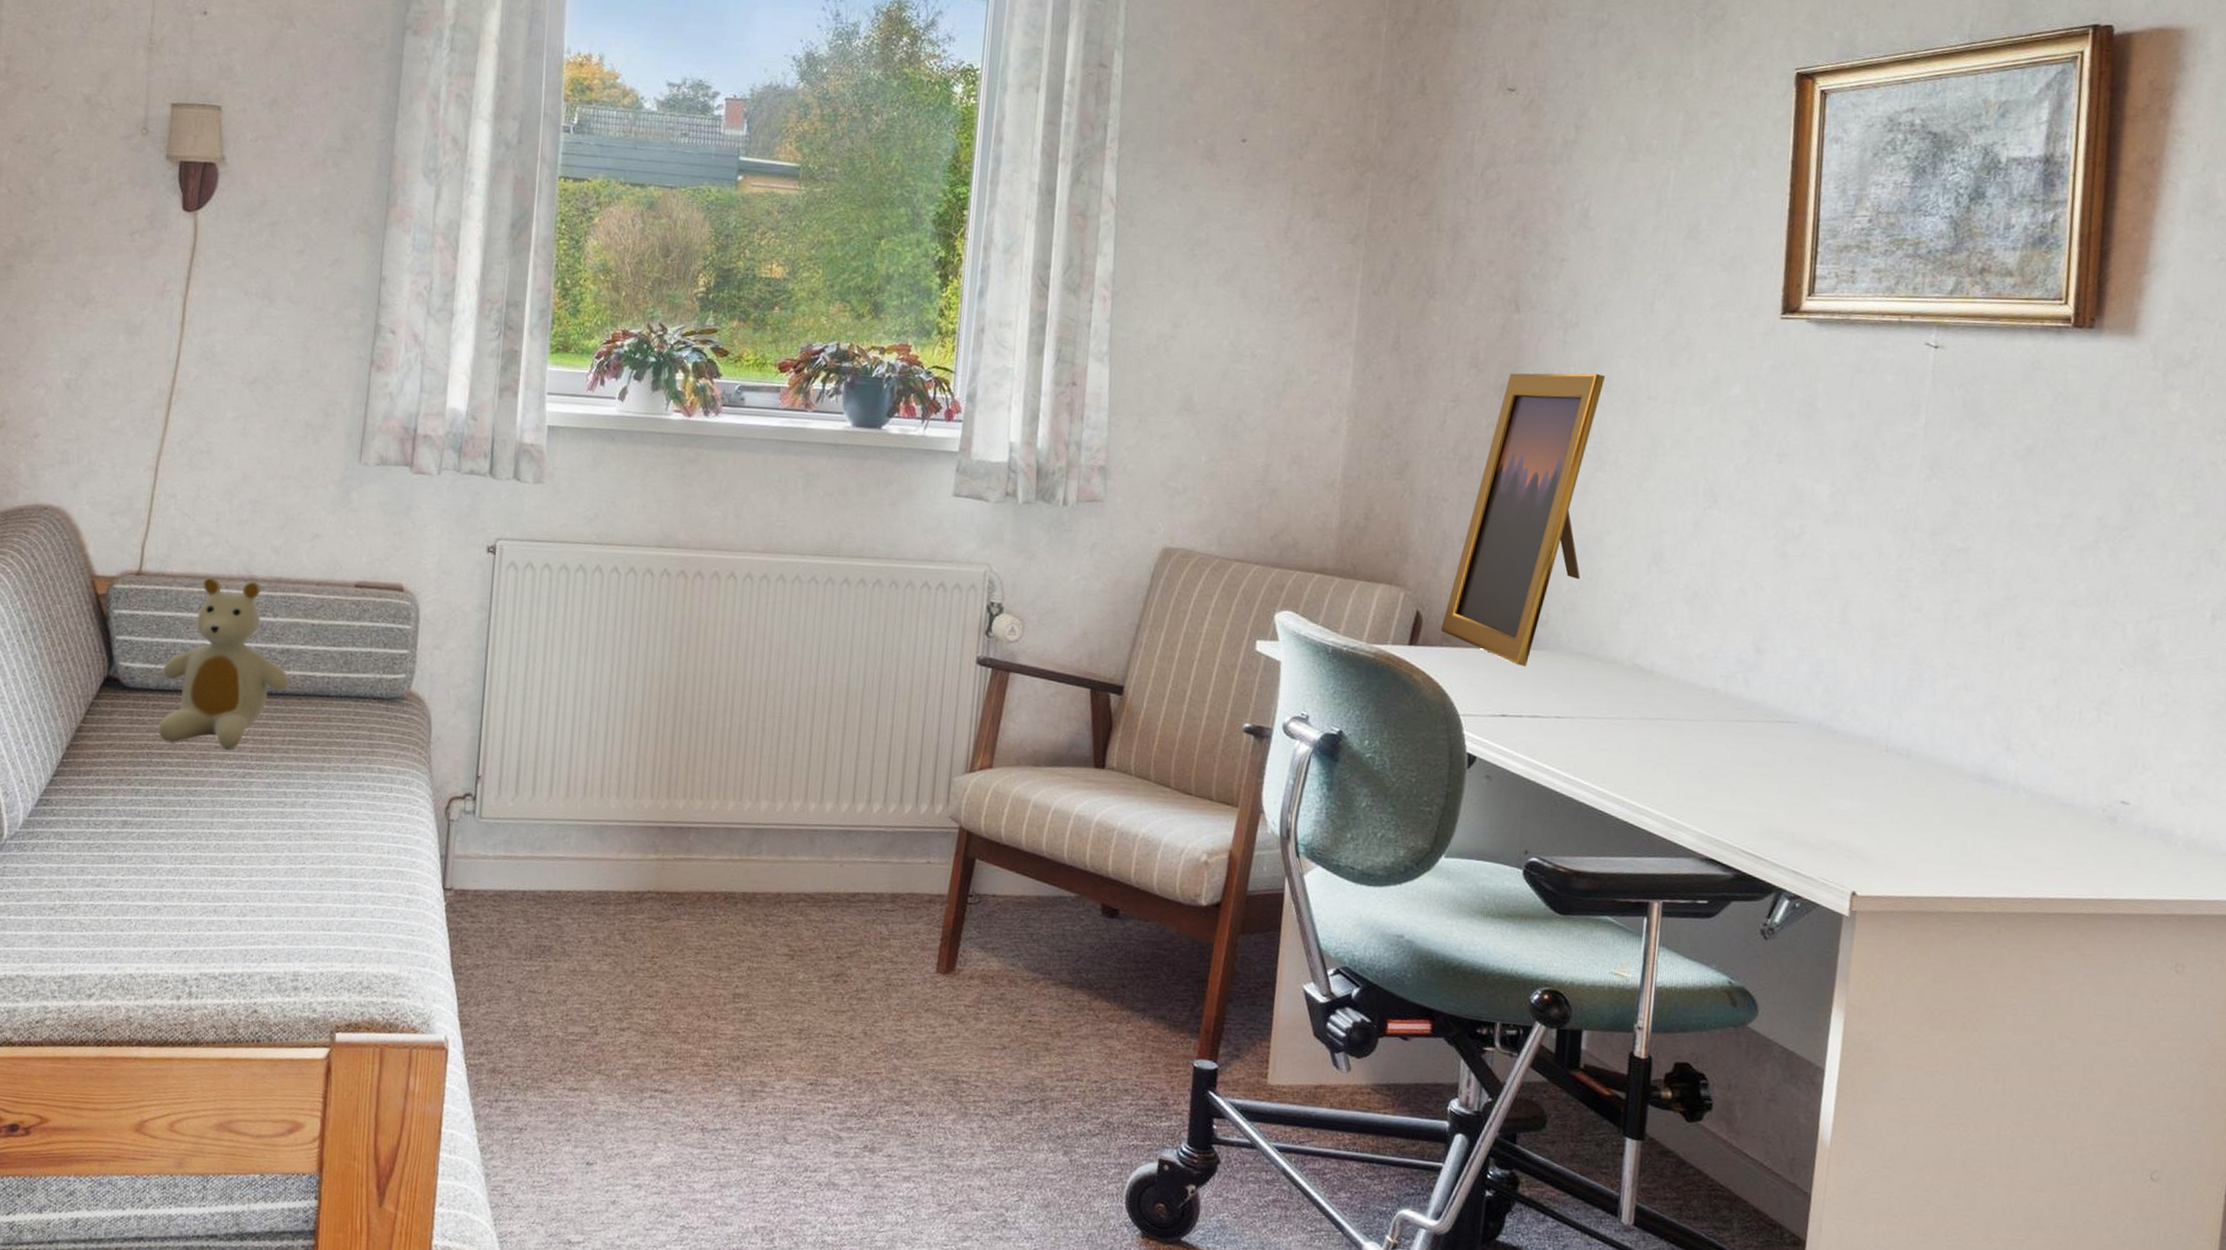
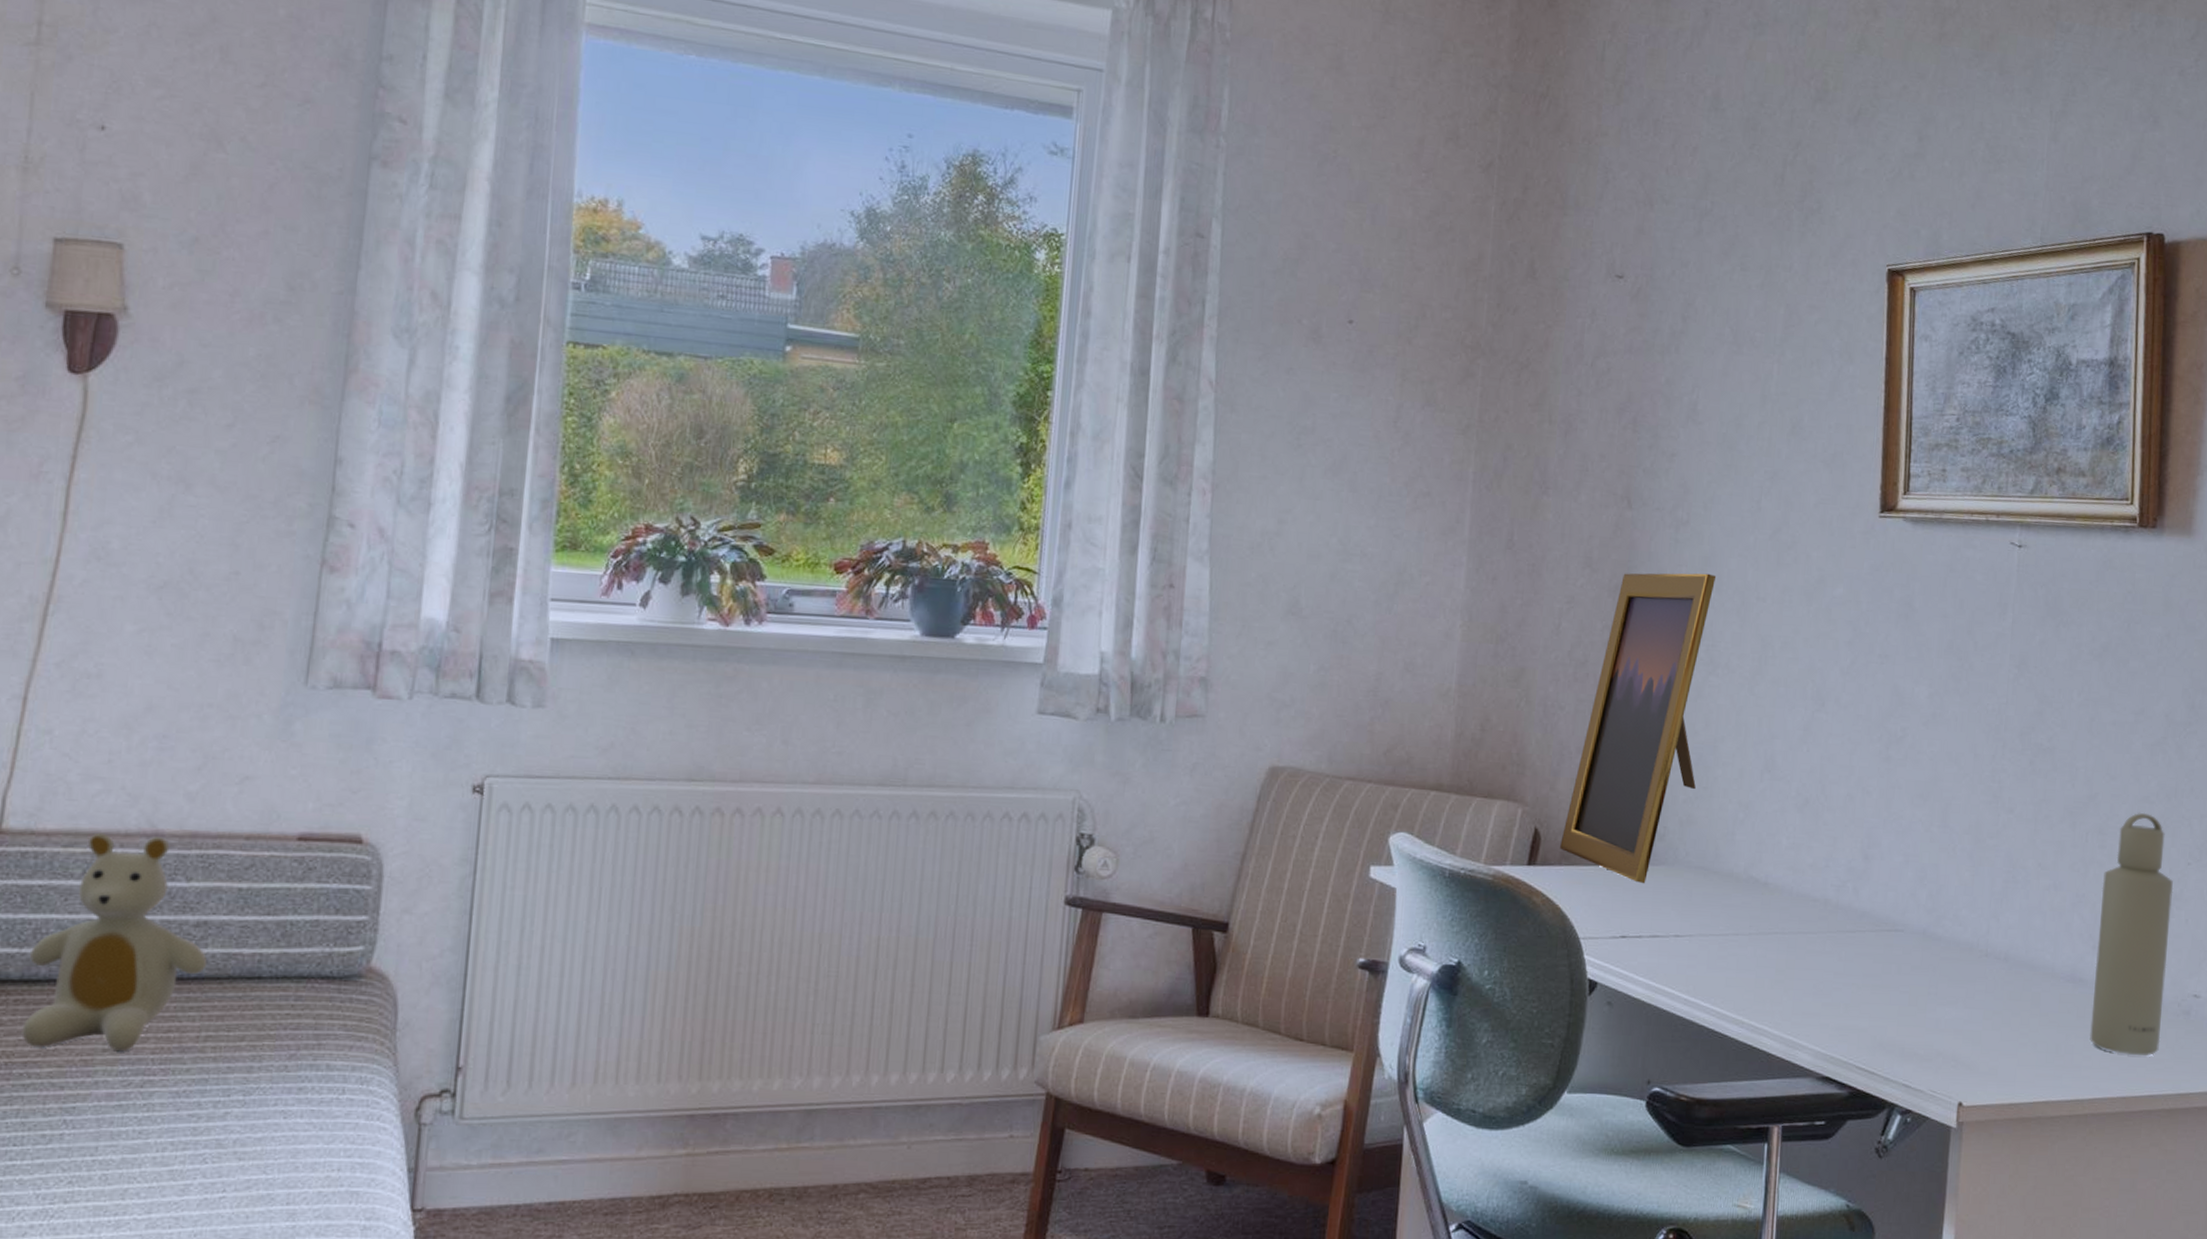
bottle: none [2000,615,2102,859] -> present [2090,812,2174,1056]

